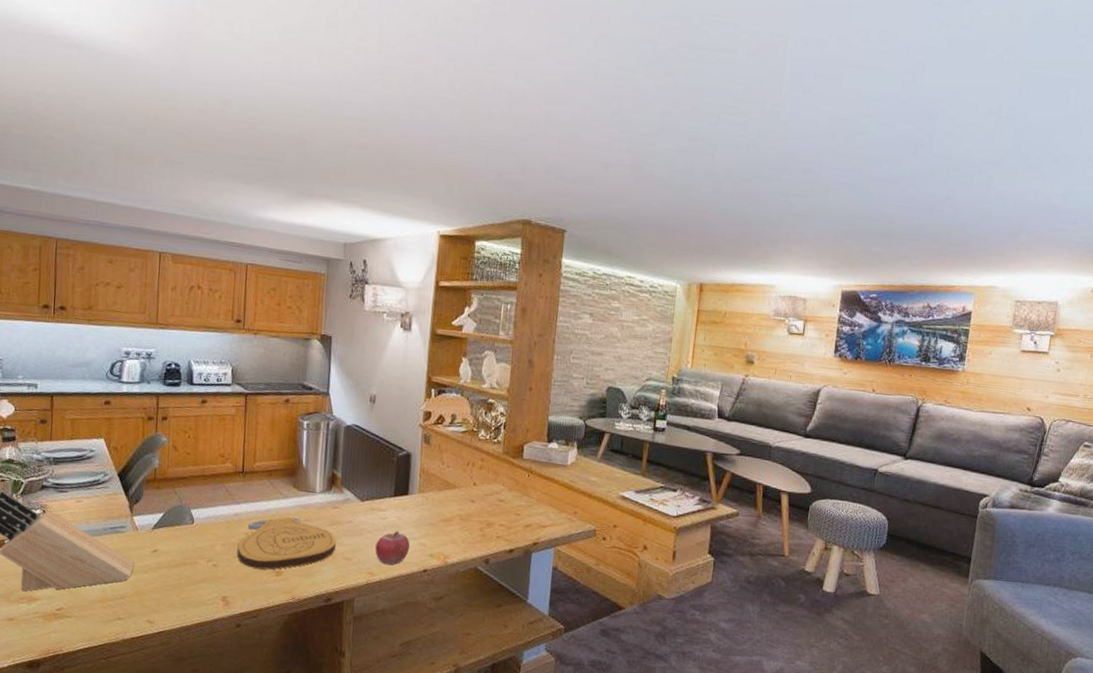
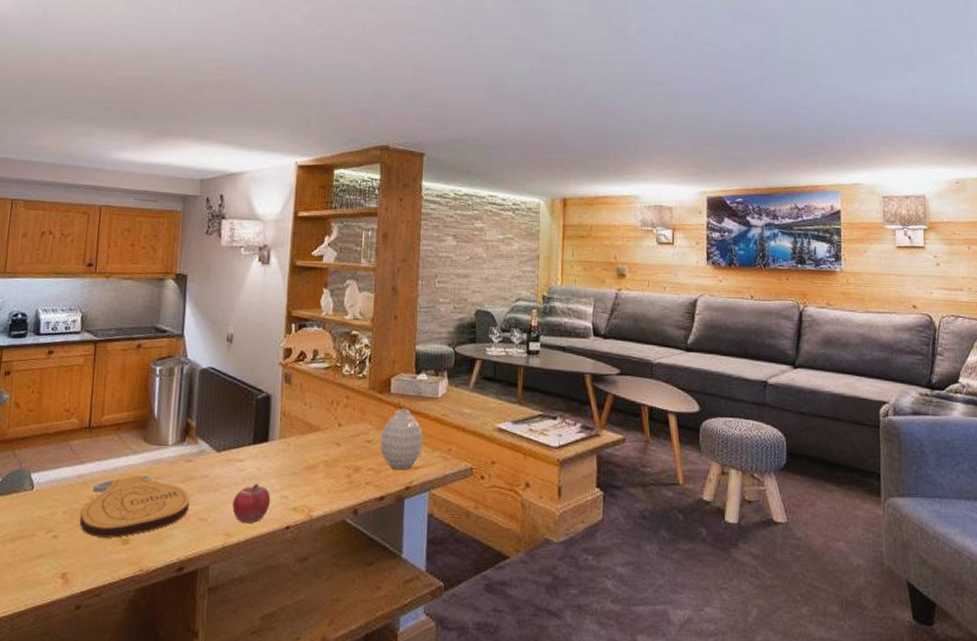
vase: none [511,473,552,528] -> present [380,409,424,470]

